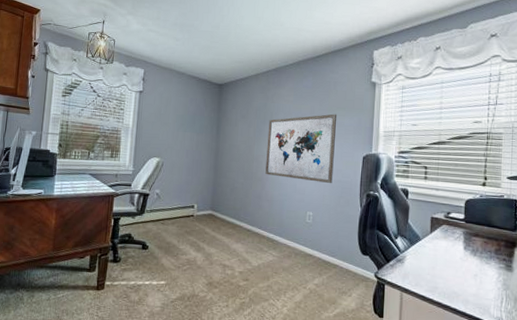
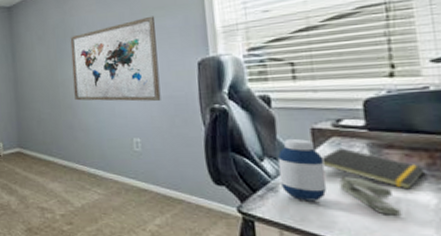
medicine bottle: none [406,223,436,272] -> present [277,138,327,202]
notepad: none [434,233,494,267] -> present [320,148,426,190]
stapler: none [443,255,477,285] -> present [339,177,402,216]

